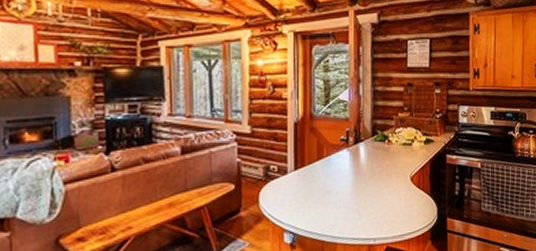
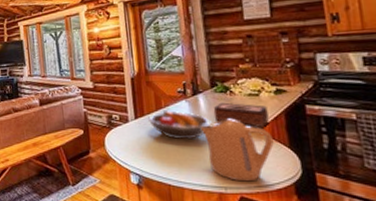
fruit bowl: none [309,160,369,192] -> present [148,111,212,140]
kettle: none [358,168,419,232] -> present [200,118,274,182]
tissue box: none [371,151,417,177] -> present [213,102,269,127]

